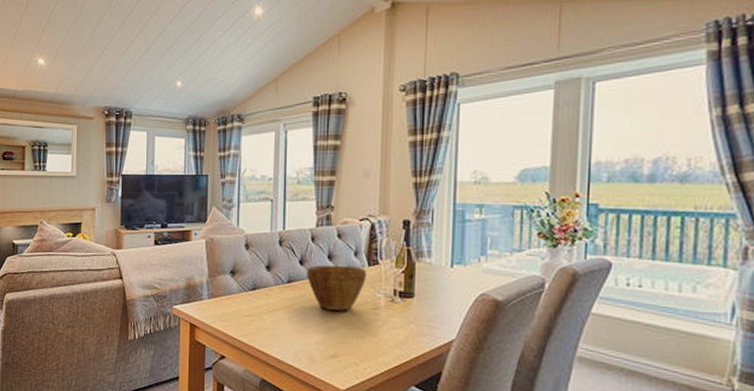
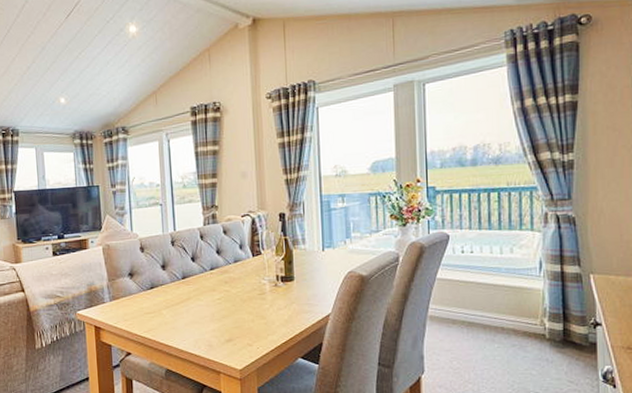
bowl: present [307,265,367,311] -> none [199,258,252,300]

